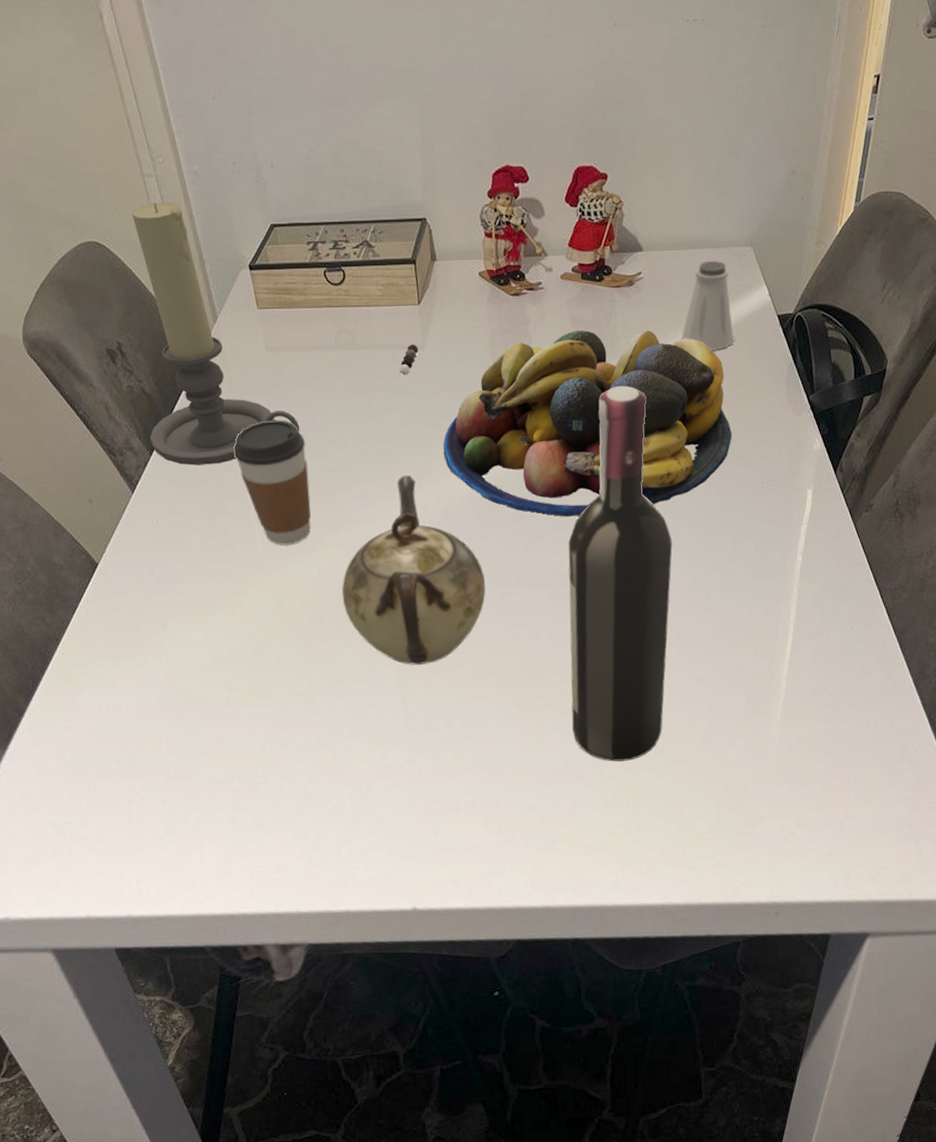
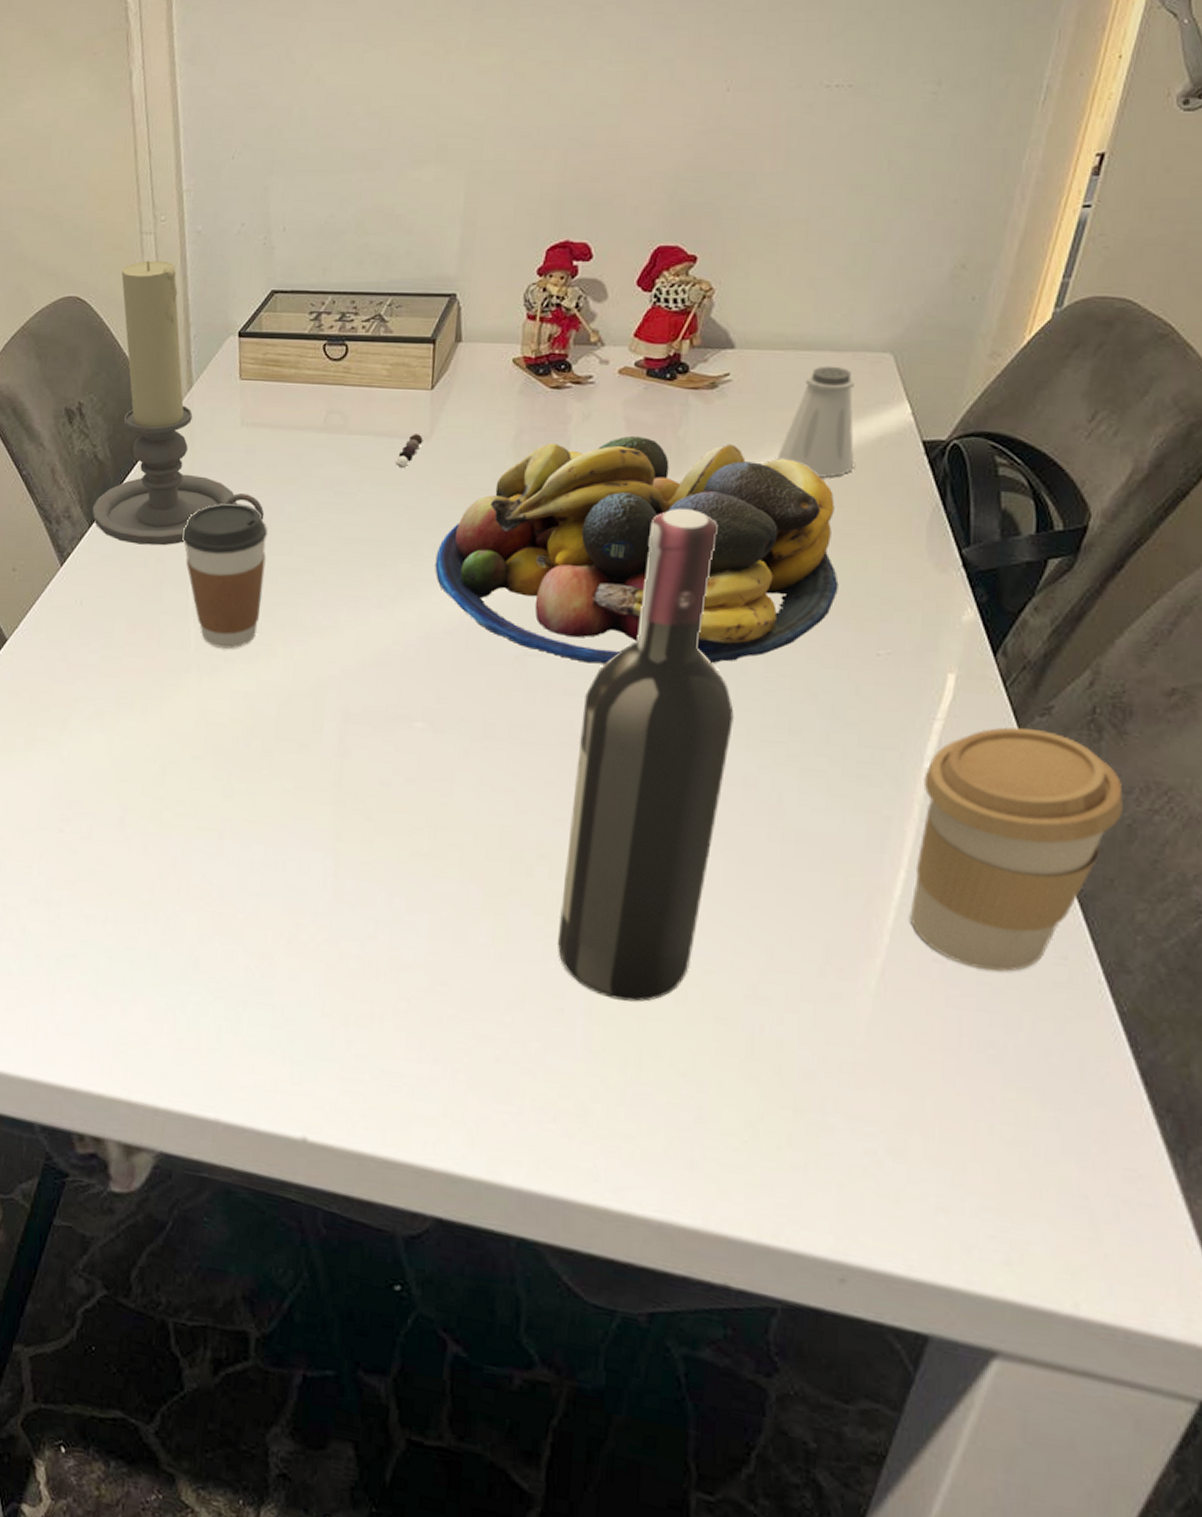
teapot: present [341,475,486,665] -> none [279,584,466,821]
coffee cup: none [797,522,918,693] -> present [909,727,1123,972]

